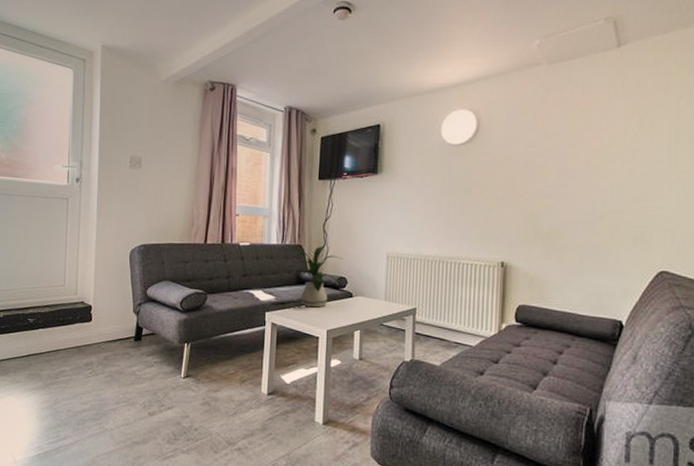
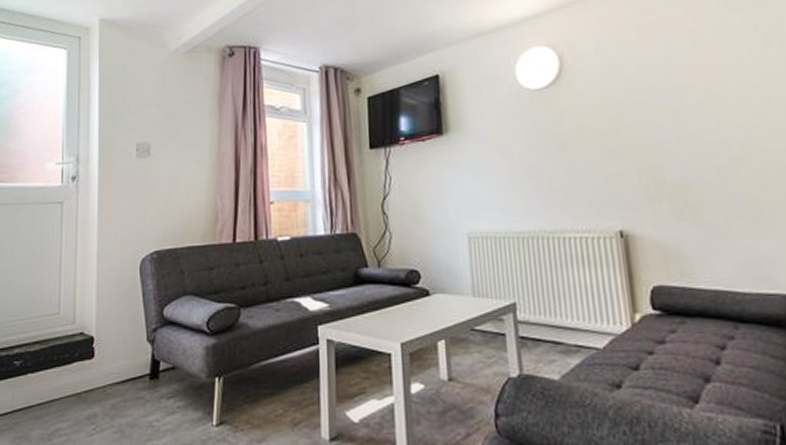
house plant: present [291,245,342,308] -> none [345,231,410,314]

